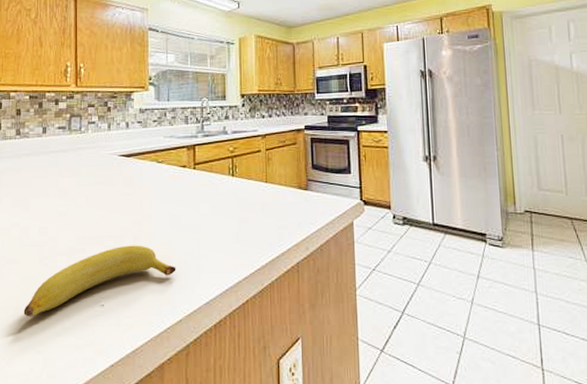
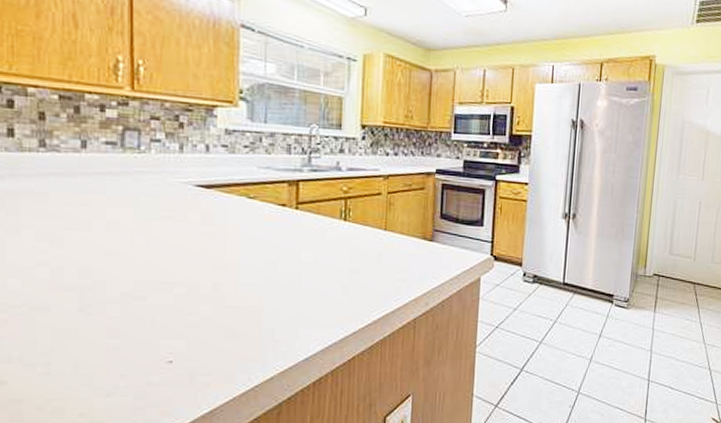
banana: present [23,245,176,317] -> none [58,294,269,375]

